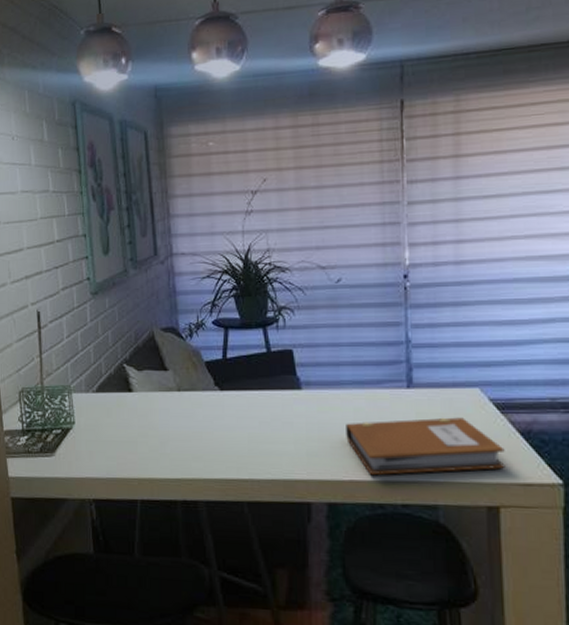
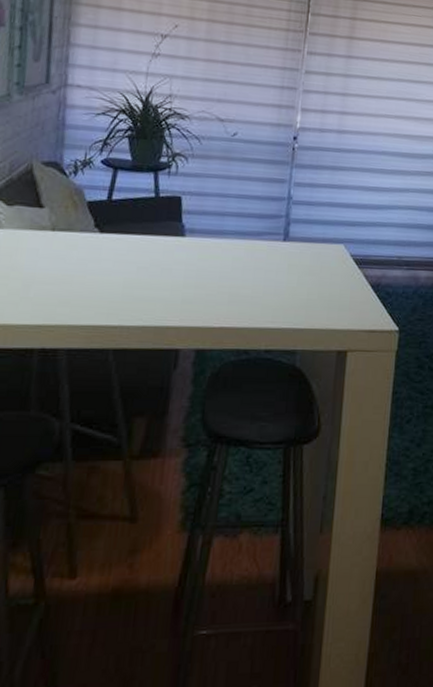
notebook: present [346,417,506,475] -> none [222,269,358,322]

